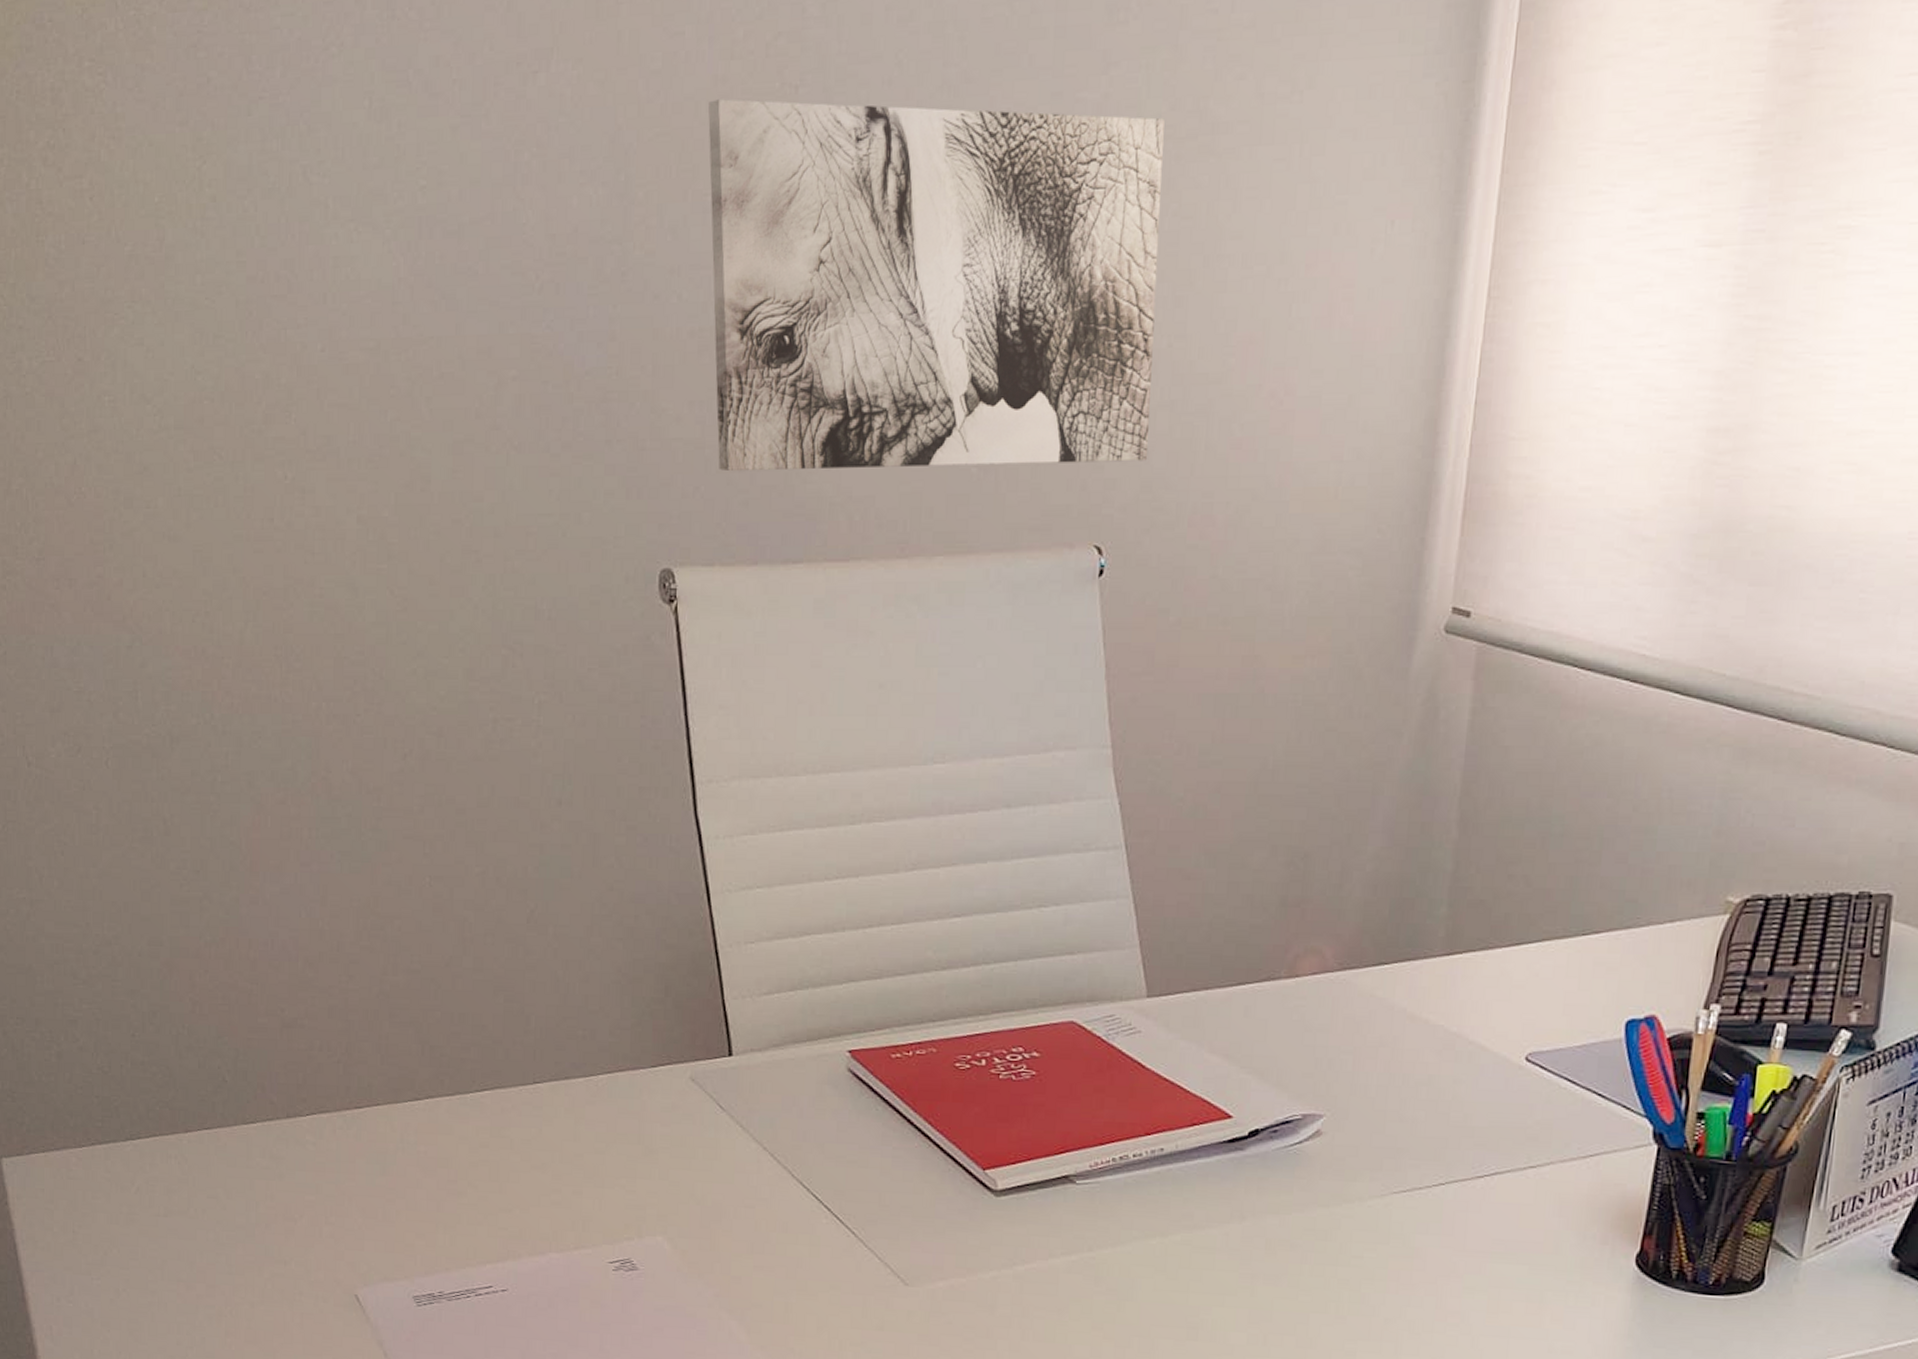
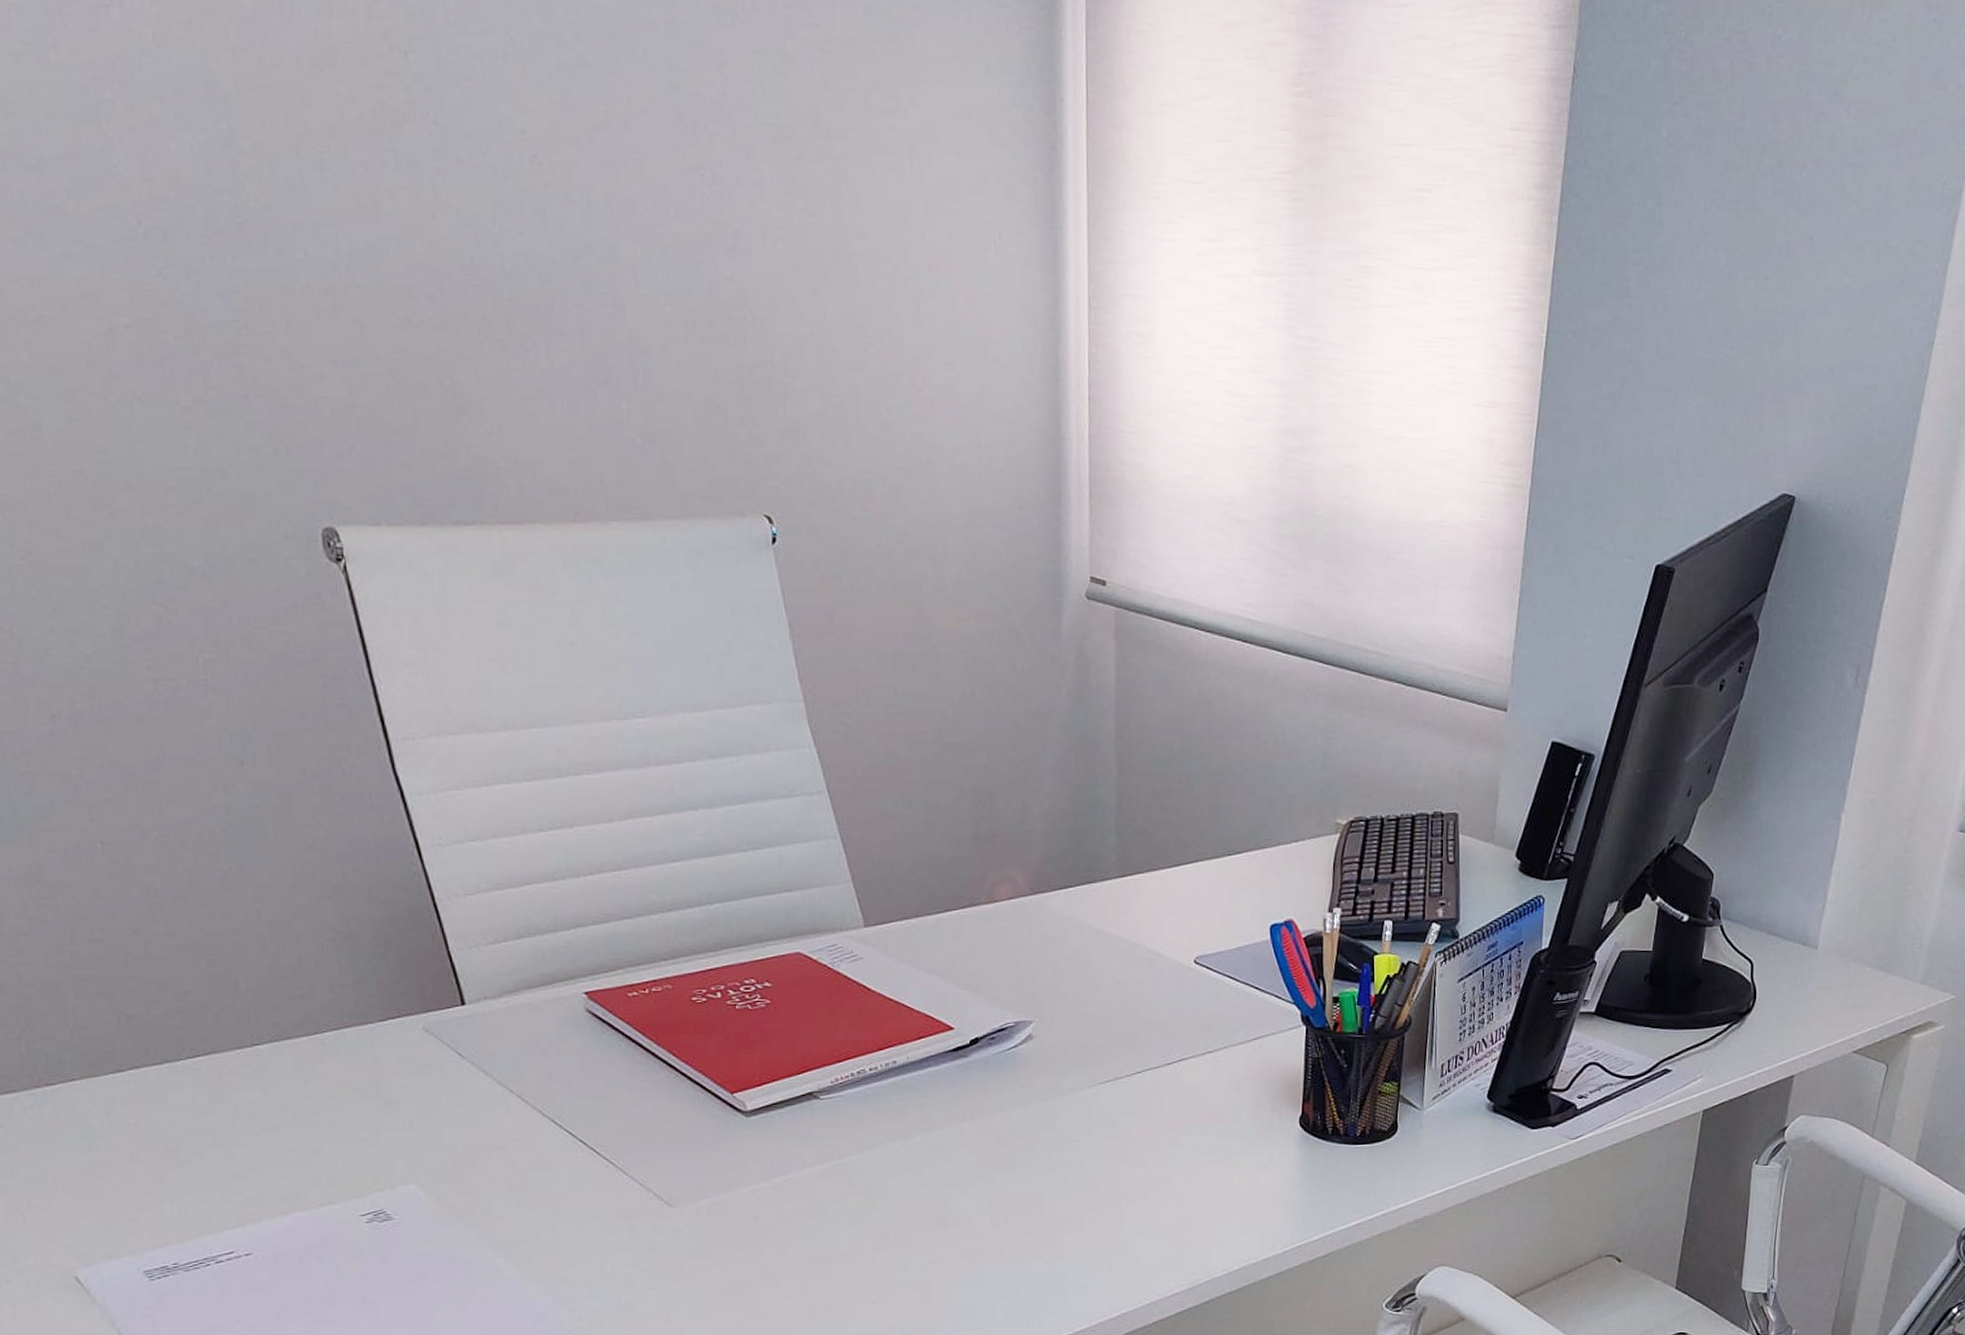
wall art: present [708,99,1165,472] -> none [311,56,805,438]

